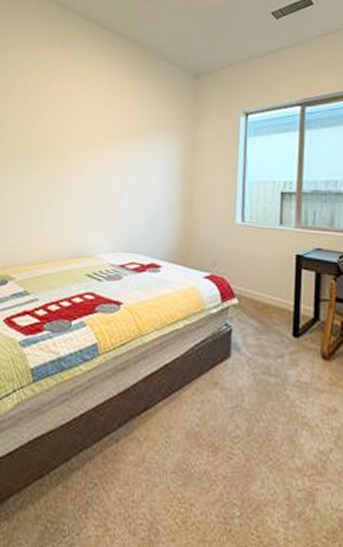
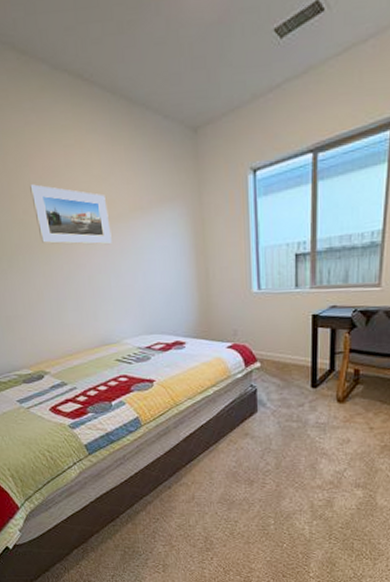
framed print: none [40,102,108,161] -> present [30,184,112,245]

